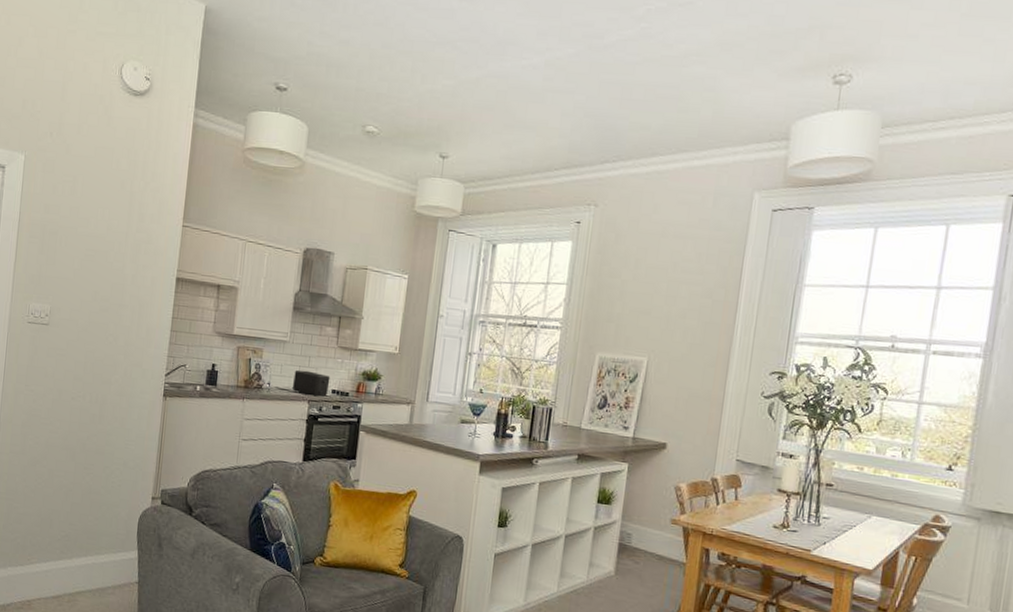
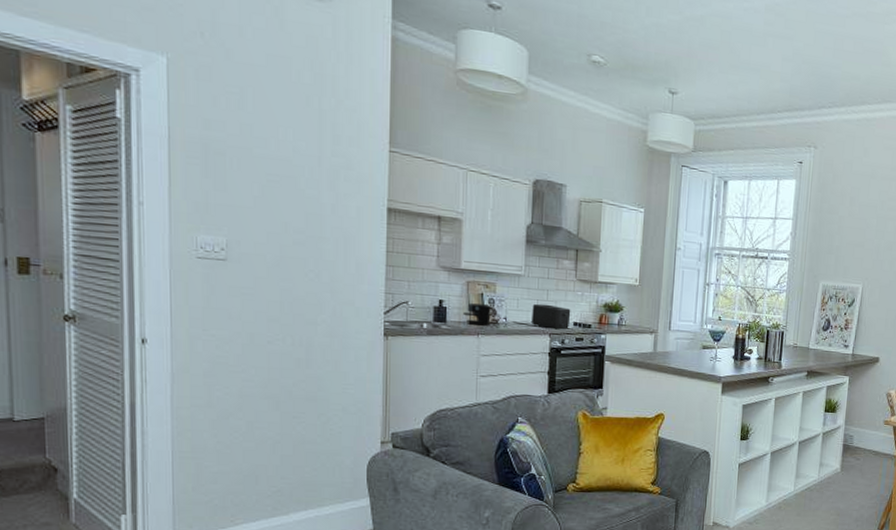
coffee maker: none [231,368,263,394] -> present [462,303,499,329]

